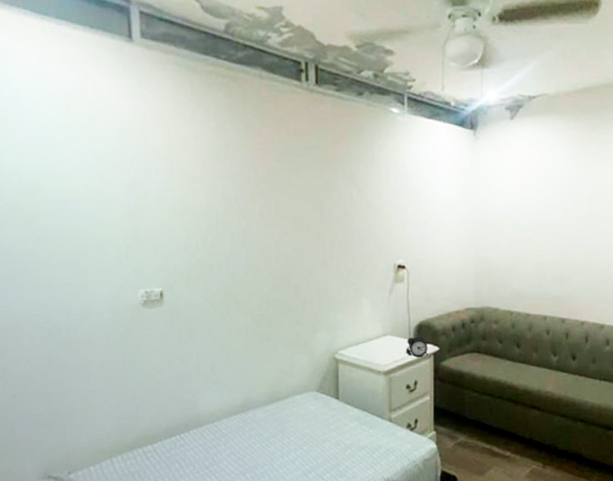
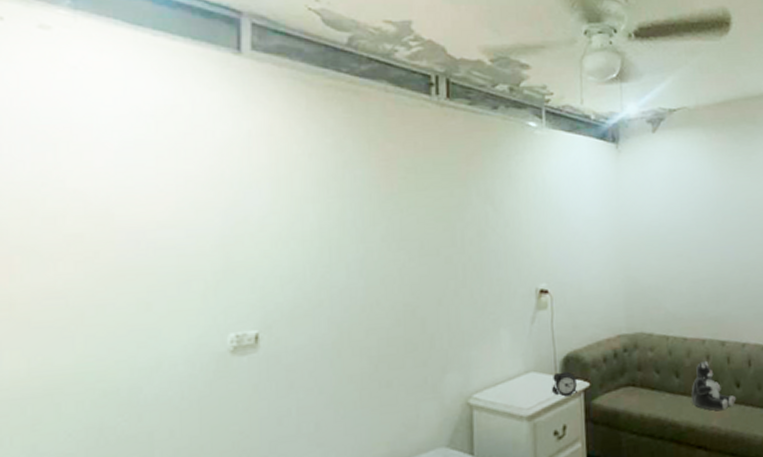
plush toy: none [530,334,571,379] -> present [691,360,737,411]

